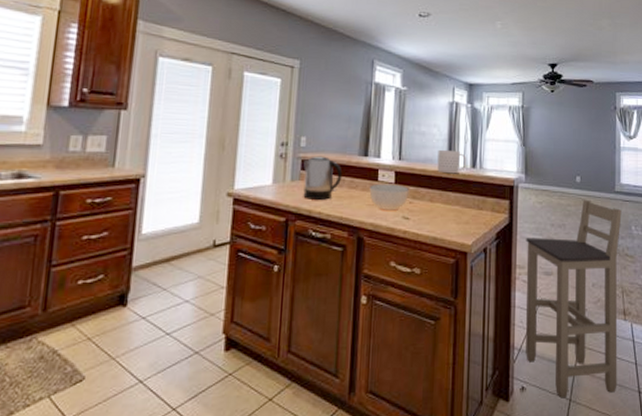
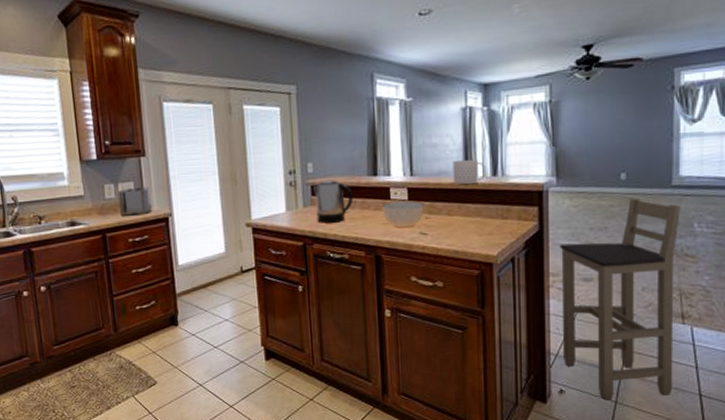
toaster: none [83,141,126,174] -> present [118,186,153,217]

